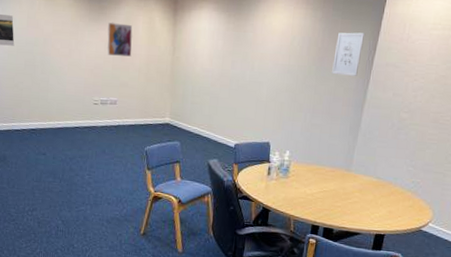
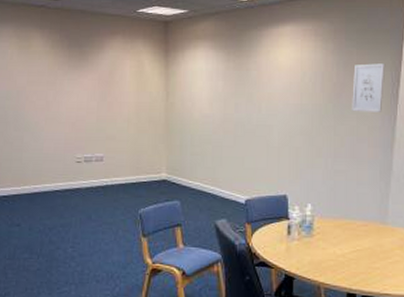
wall art: present [107,22,133,57] -> none [90,68,119,105]

